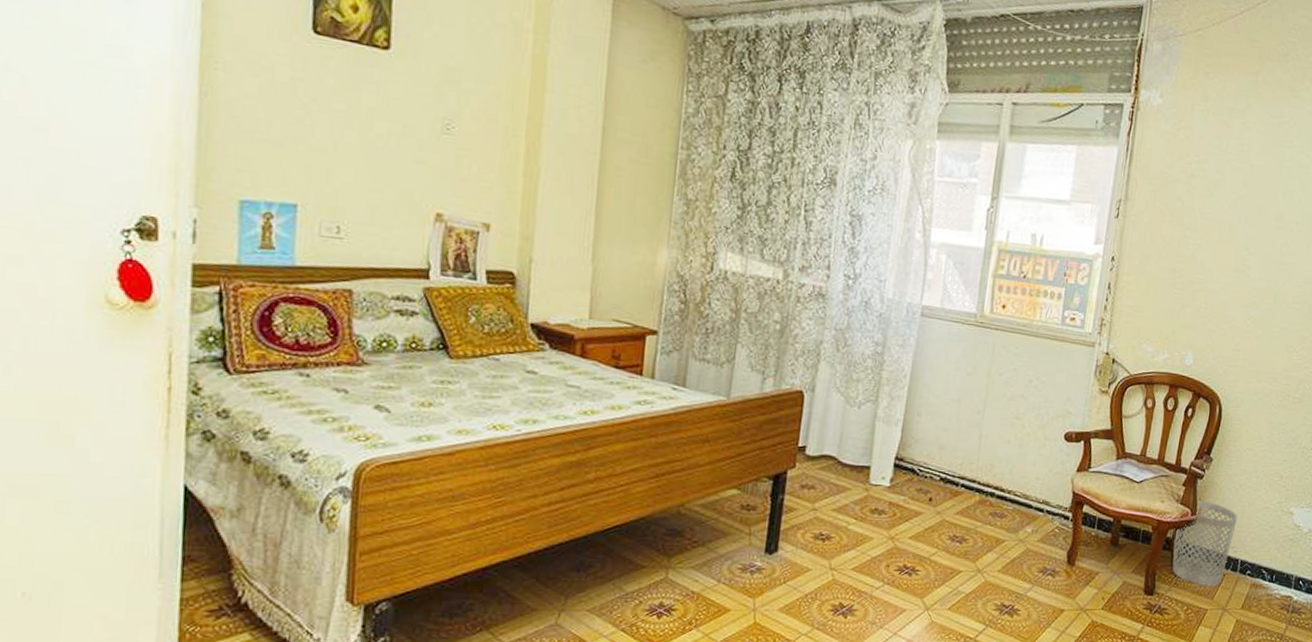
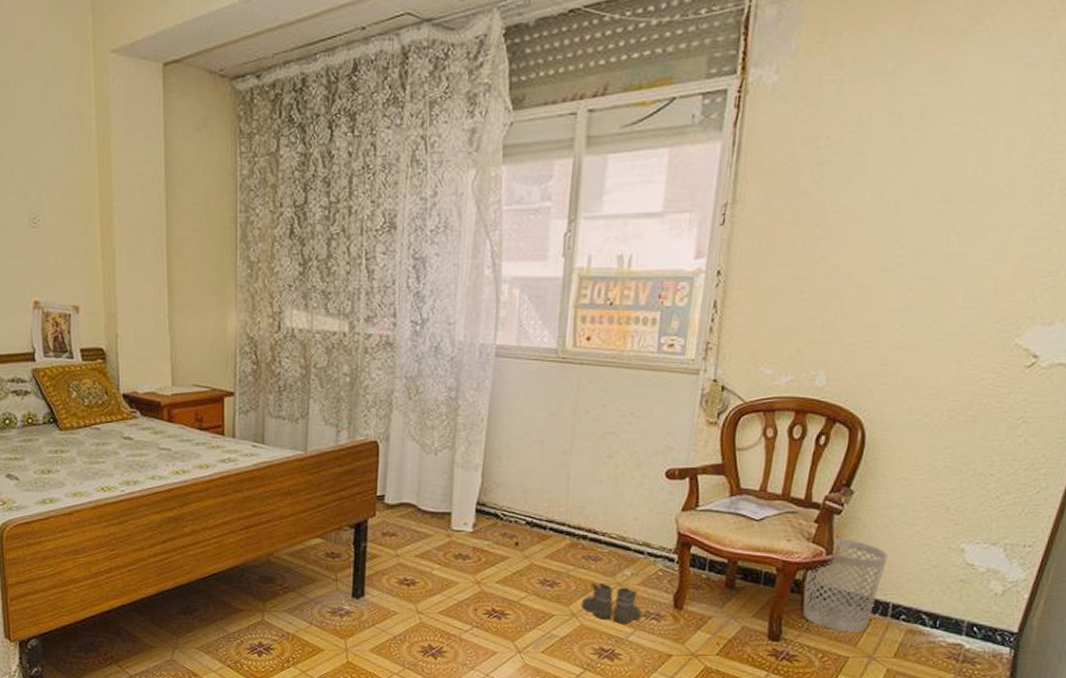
boots: none [986,539,1040,580] -> present [581,582,642,624]

